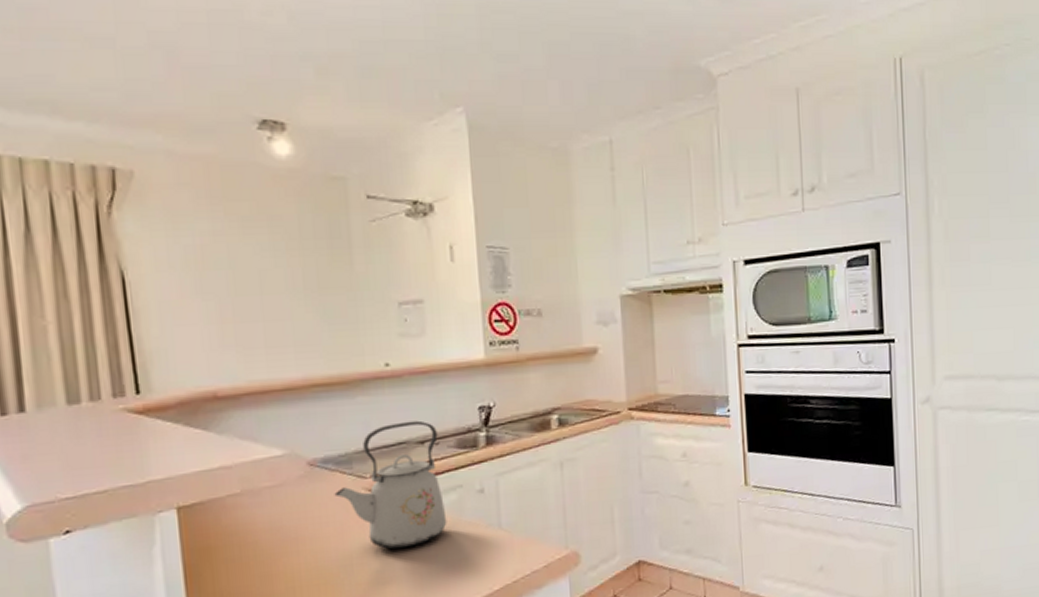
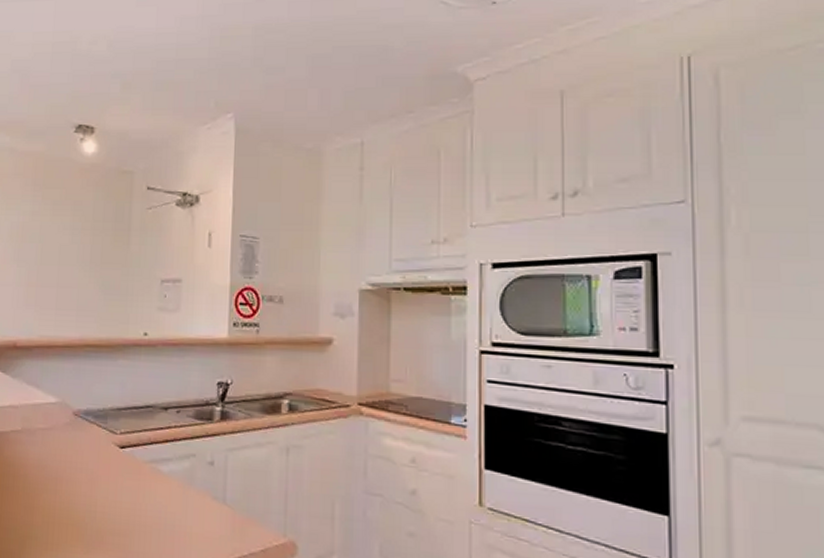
kettle: present [334,420,447,550] -> none [90,387,180,506]

